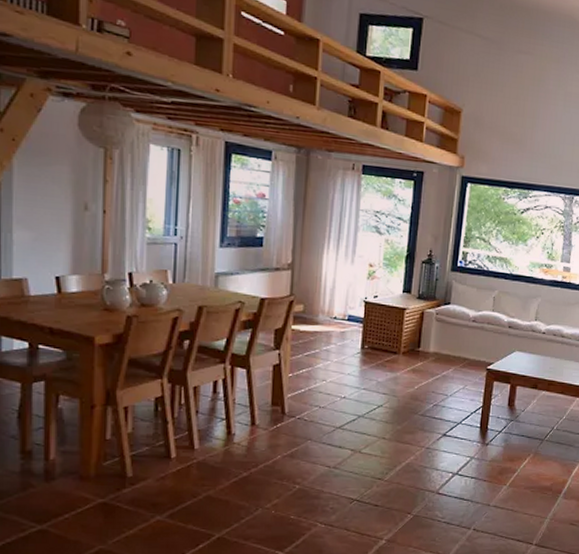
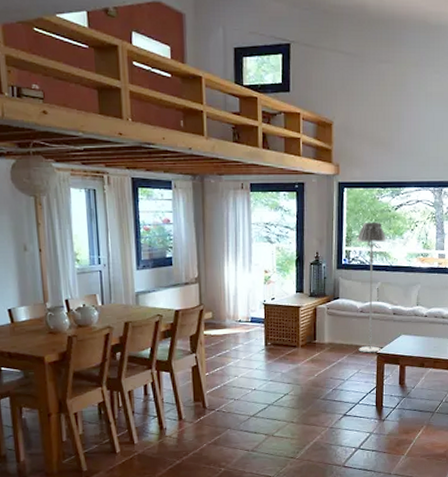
floor lamp: none [467,222,510,369] -> present [357,221,387,353]

